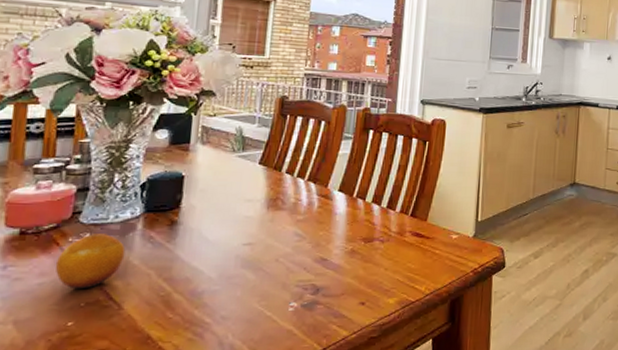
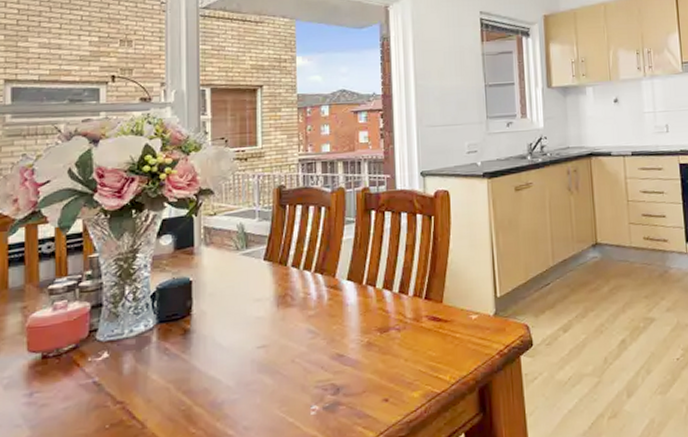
fruit: present [56,234,126,290] -> none [79,350,143,411]

